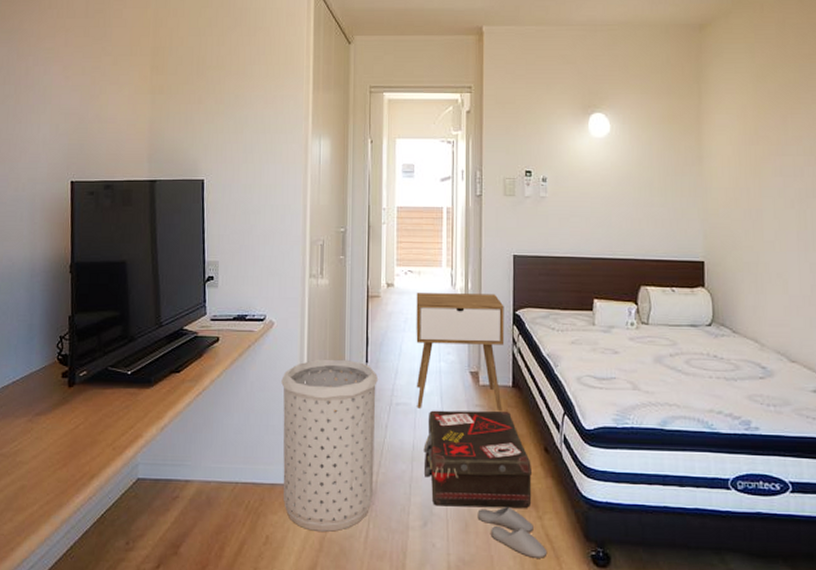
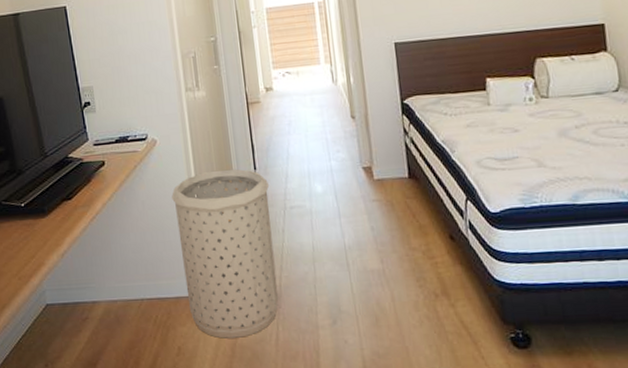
nightstand: present [416,293,505,411] -> none [297,85,401,210]
suitcase: present [423,410,532,509] -> none [323,202,442,304]
slippers: present [477,507,548,558] -> none [387,298,464,346]

